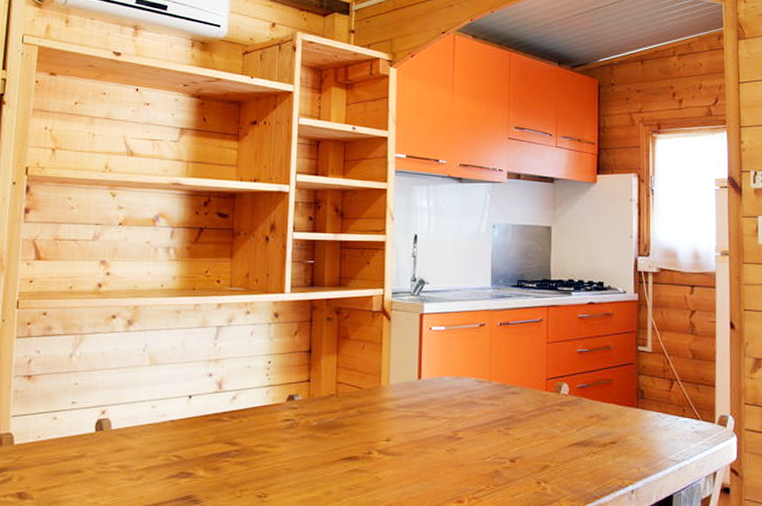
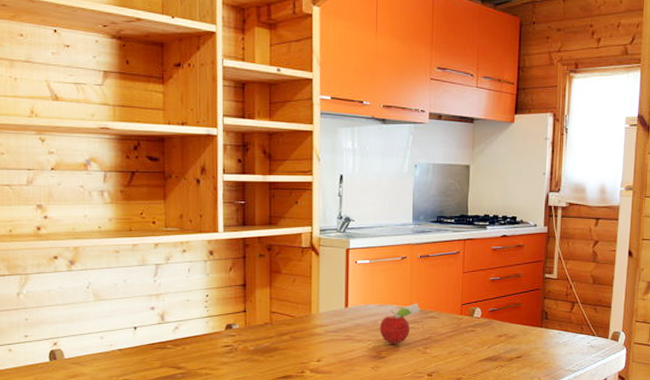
fruit: none [455,376,500,423] -> present [379,303,420,344]

